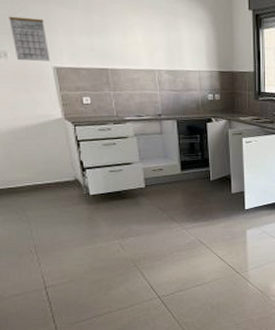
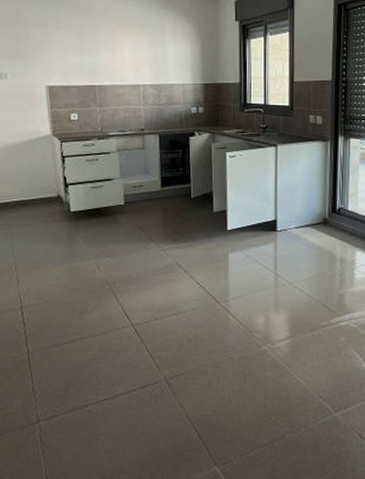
calendar: present [9,16,51,61] -> none [12,41,44,81]

